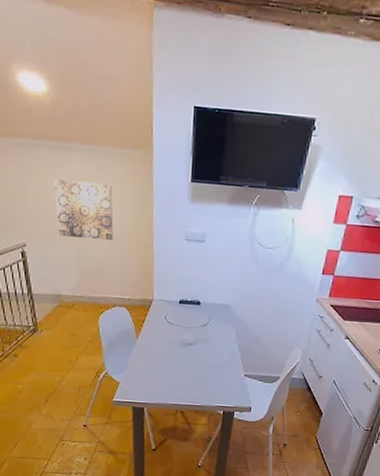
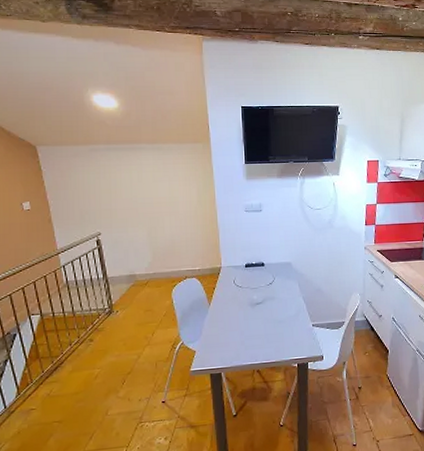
wall art: present [54,179,113,241] -> none [126,173,181,222]

